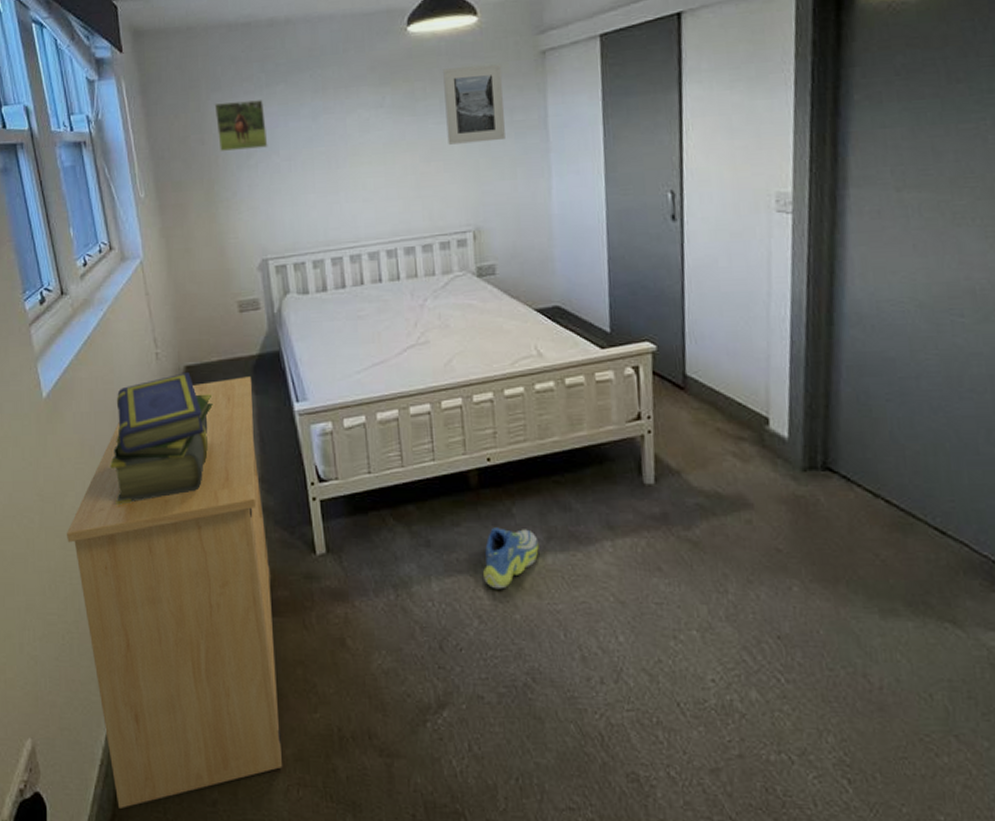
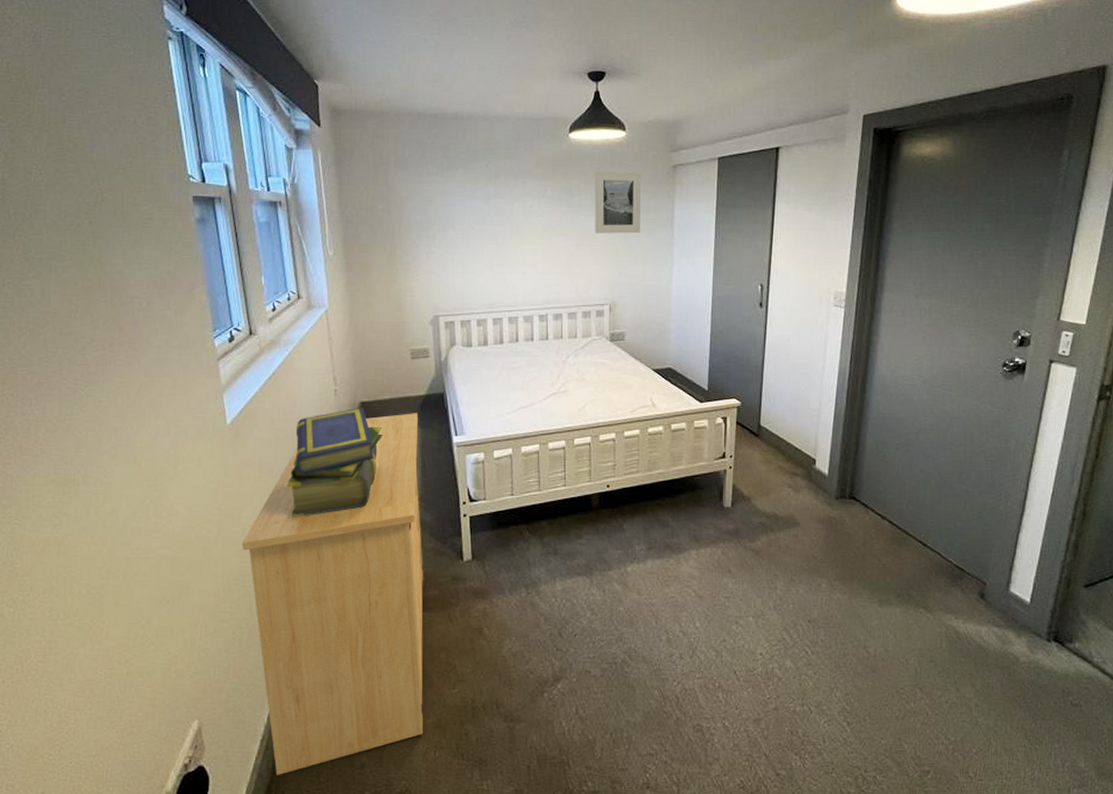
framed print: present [214,100,268,152] -> none [400,179,446,222]
sneaker: present [483,527,539,589] -> none [598,539,642,588]

